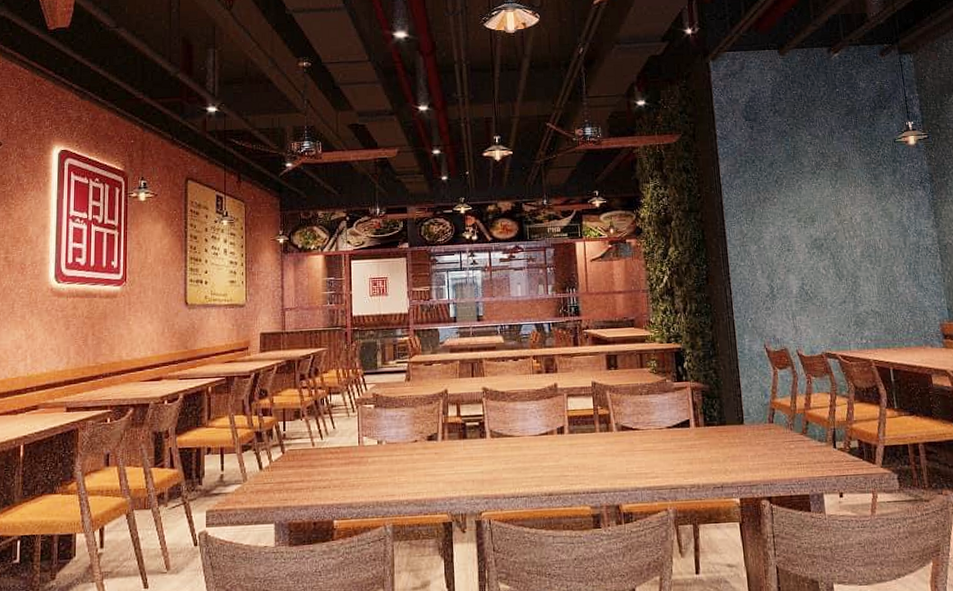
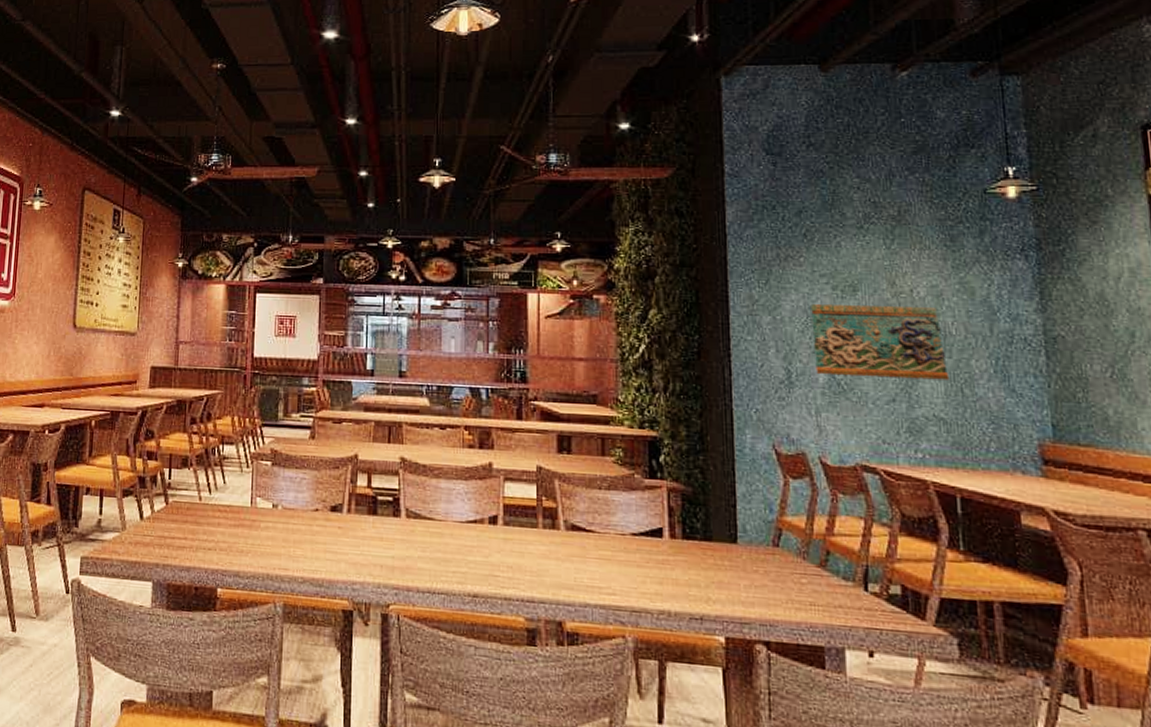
decorative wall panel: none [784,229,881,288] -> present [811,303,950,380]

